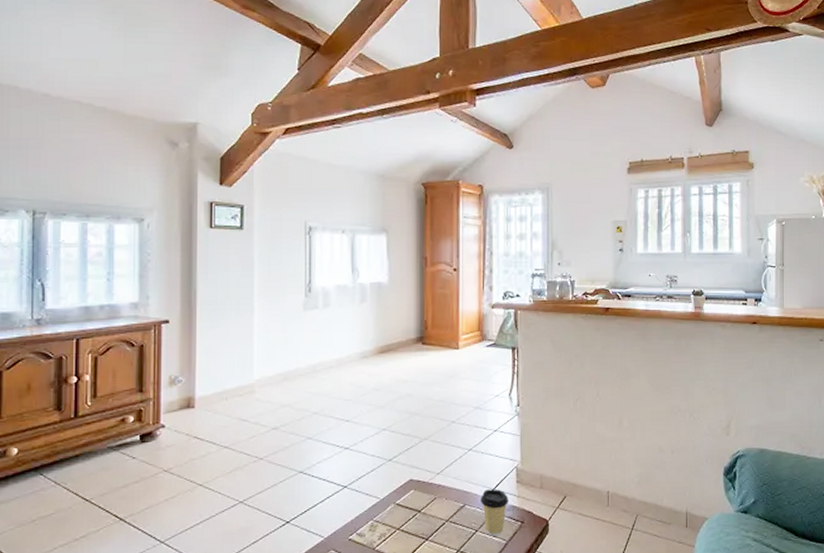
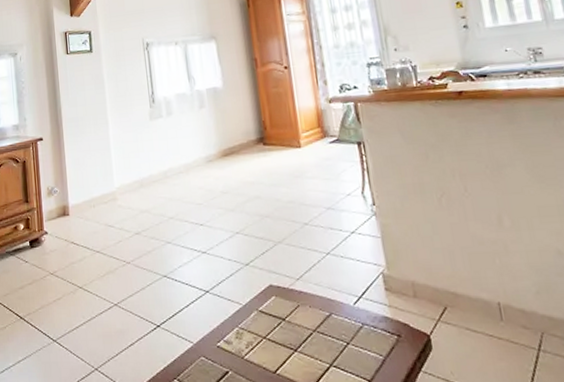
coffee cup: present [481,489,508,536] -> none [347,297,380,350]

